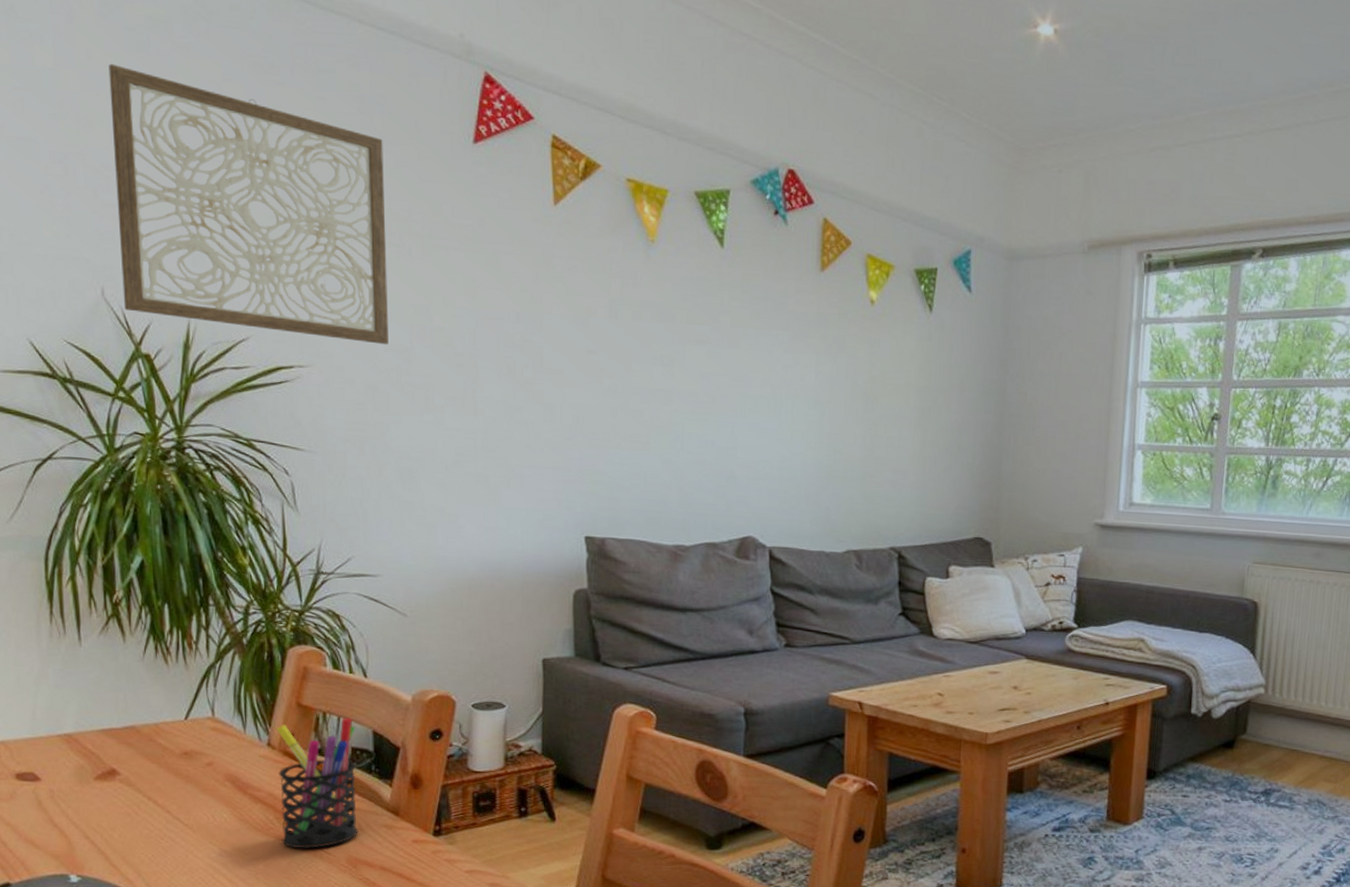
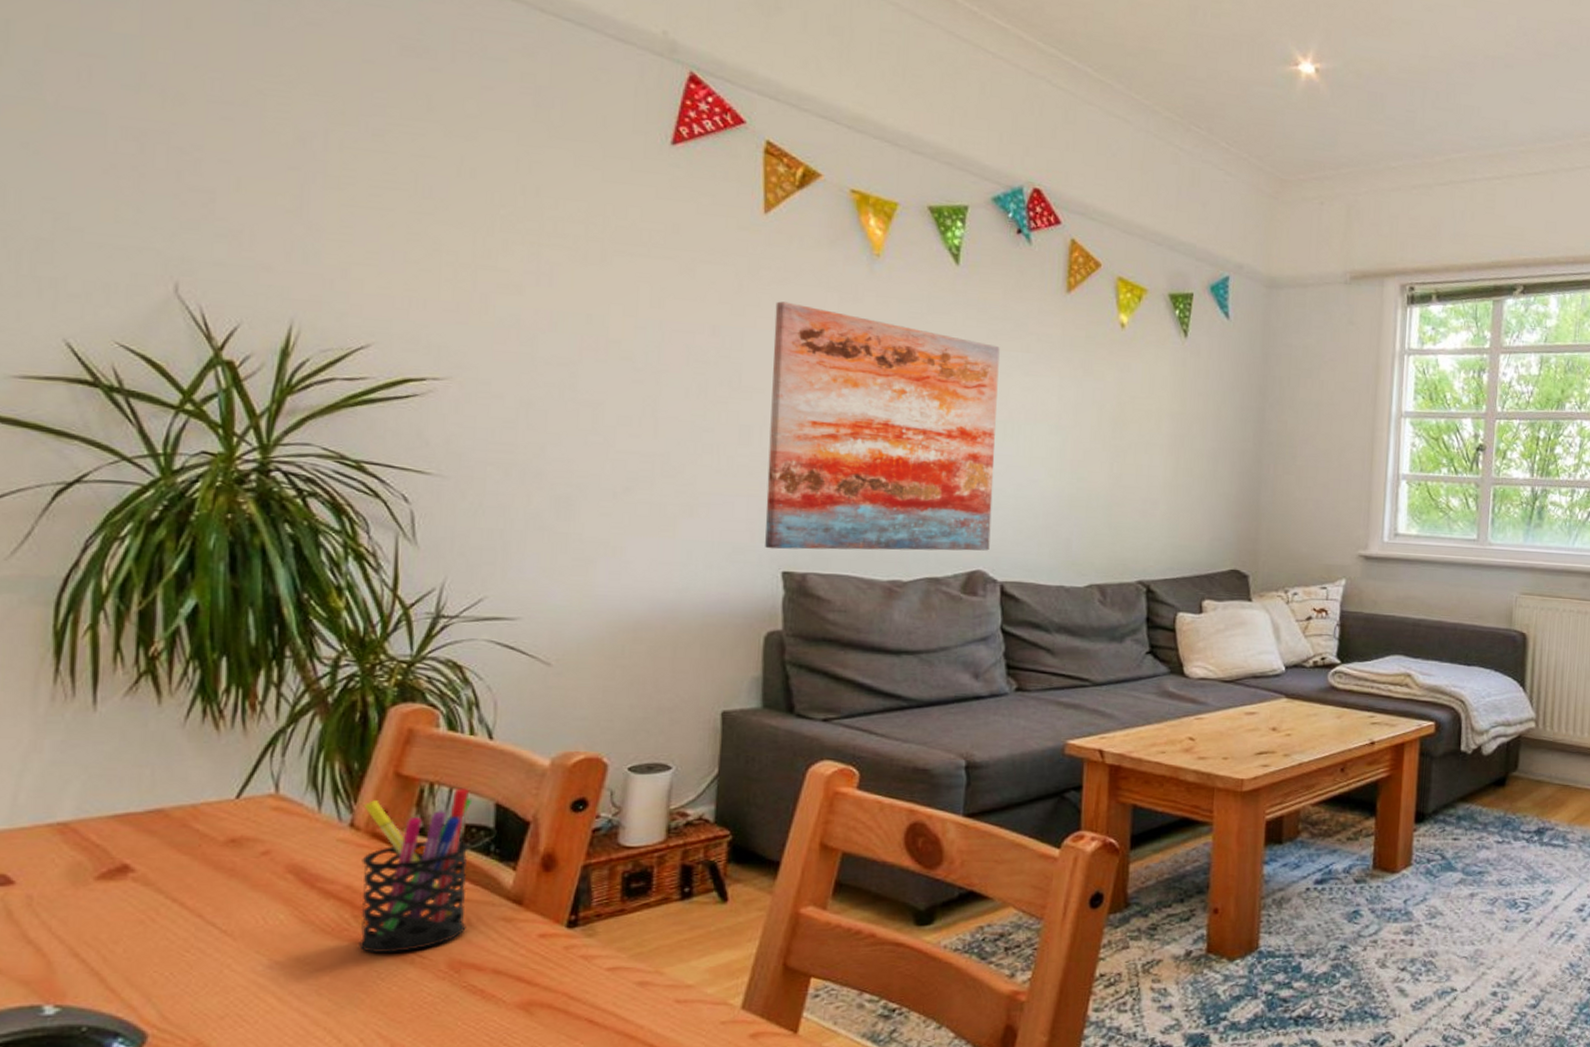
wall art: present [108,63,388,345] -> none [204,35,561,357]
wall art: none [568,288,762,519] -> present [765,301,1000,551]

